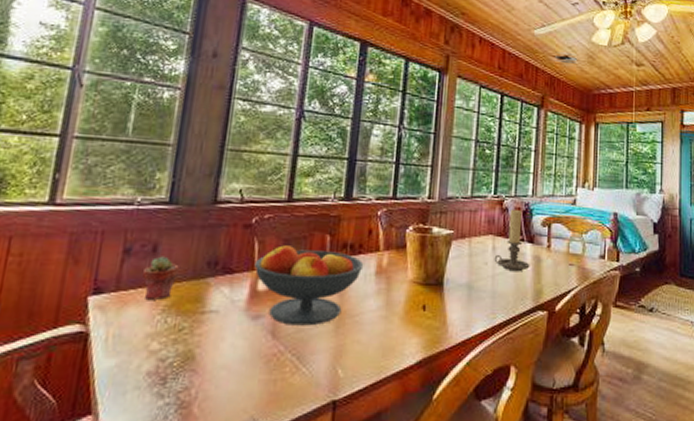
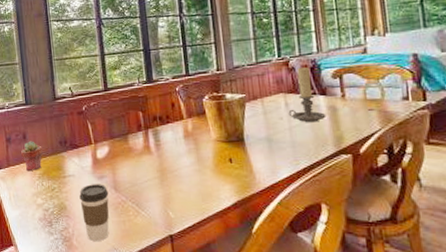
coffee cup: none [216,325,263,408] -> present [79,184,109,241]
fruit bowl: present [254,245,364,326] -> none [91,123,173,182]

